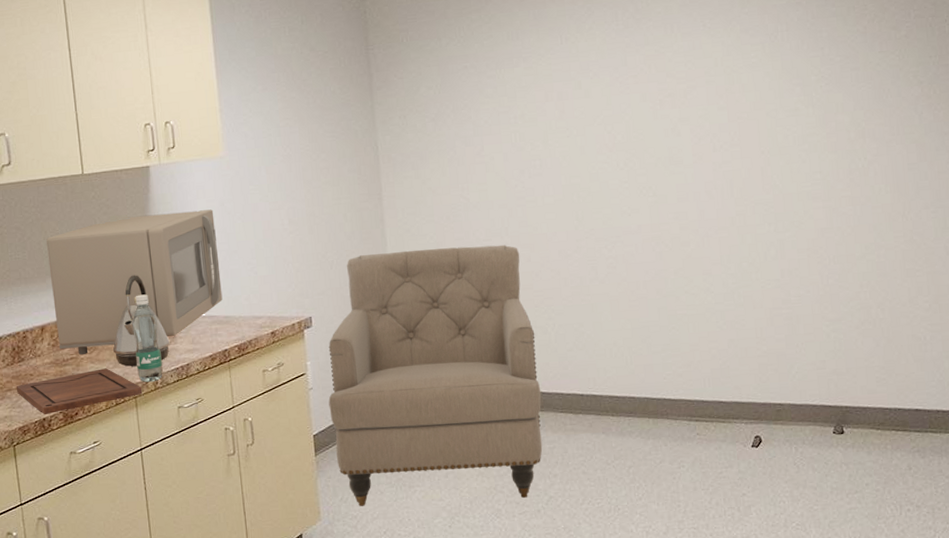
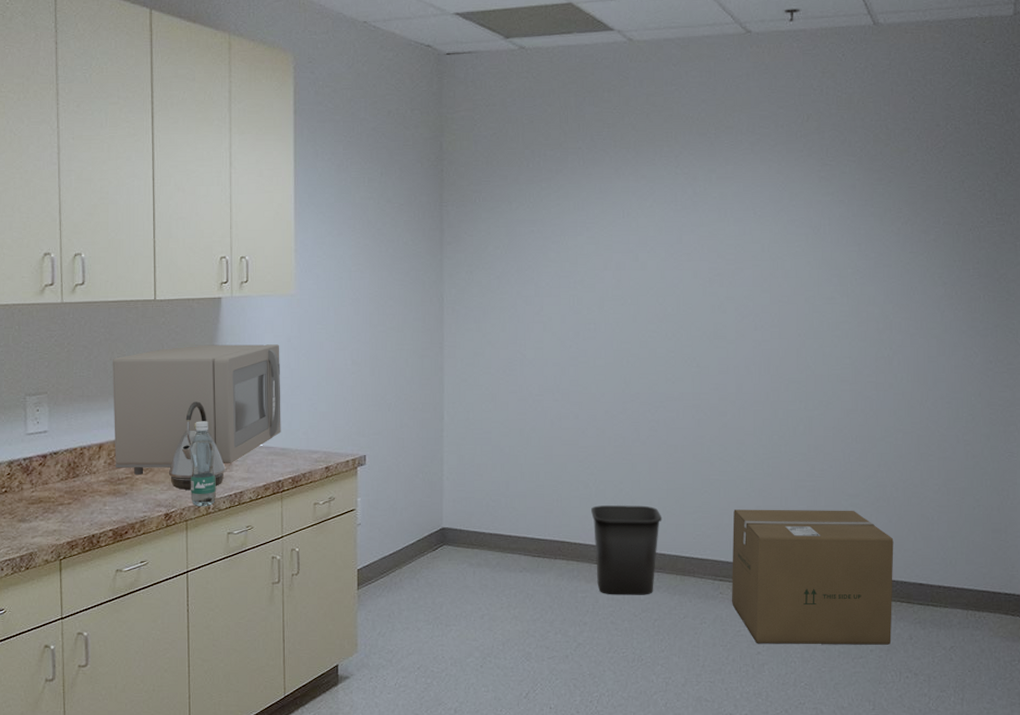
cutting board: present [16,368,143,415] -> none [68,490,194,532]
chair: present [328,244,543,506] -> none [375,399,578,643]
waste bin: none [552,347,629,444] -> present [591,505,662,595]
box: none [705,336,889,484] -> present [731,509,894,645]

